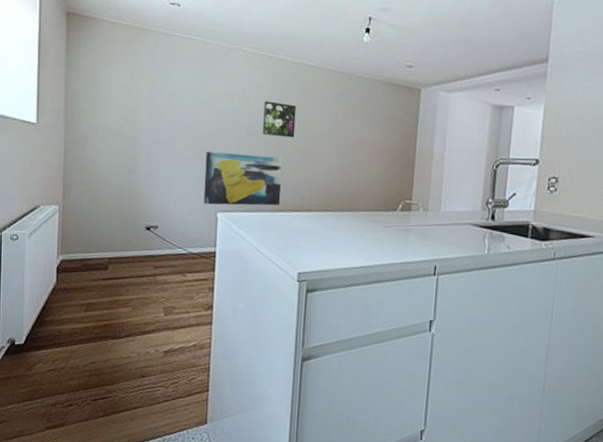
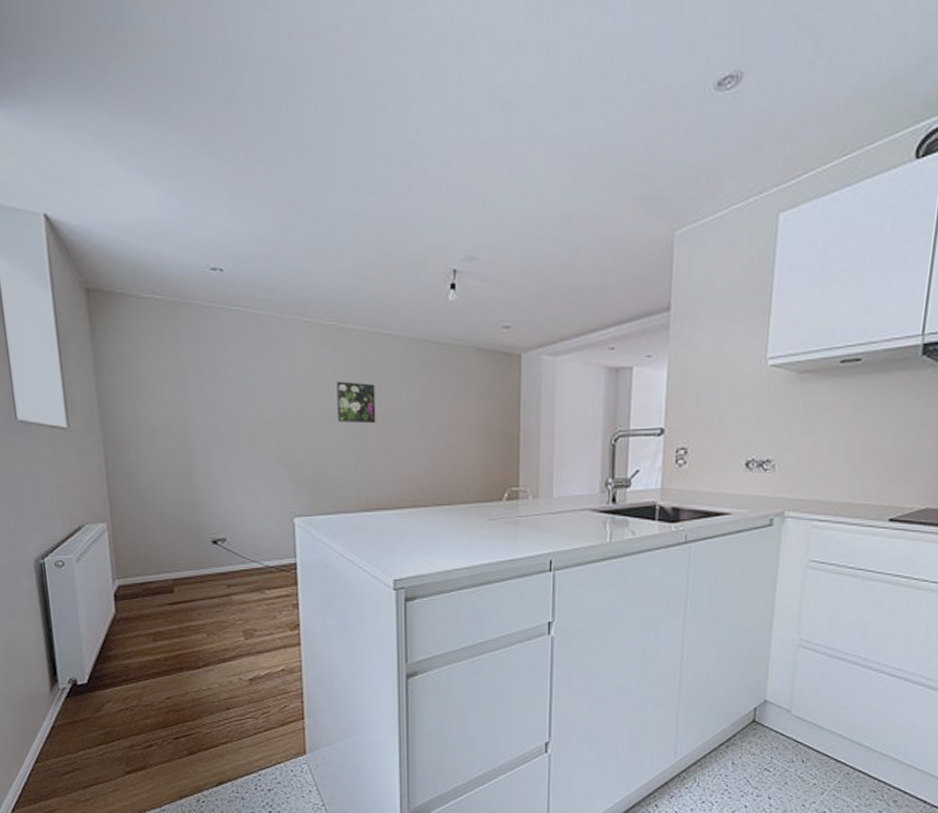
wall art: present [203,152,283,206] -> none [273,447,366,509]

